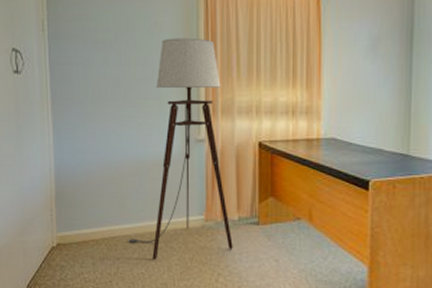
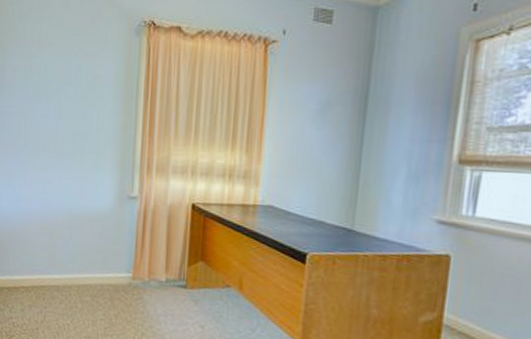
floor lamp: present [127,38,233,260] -> none [55,92,159,313]

